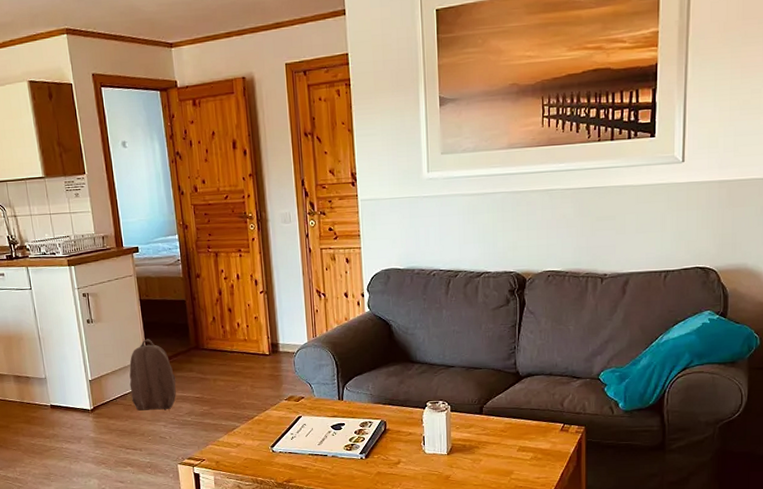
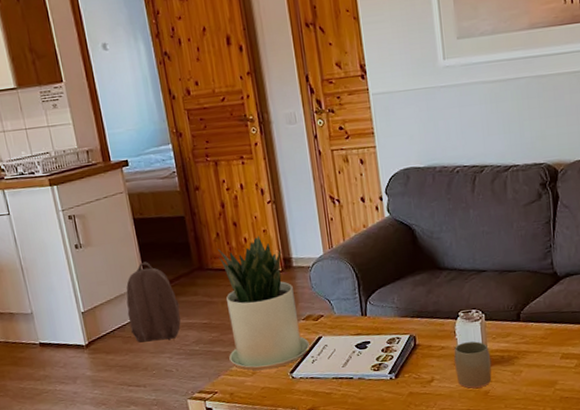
planter: none [213,322,290,443] -> present [218,236,310,371]
mug: none [419,430,454,472] -> present [454,341,492,388]

